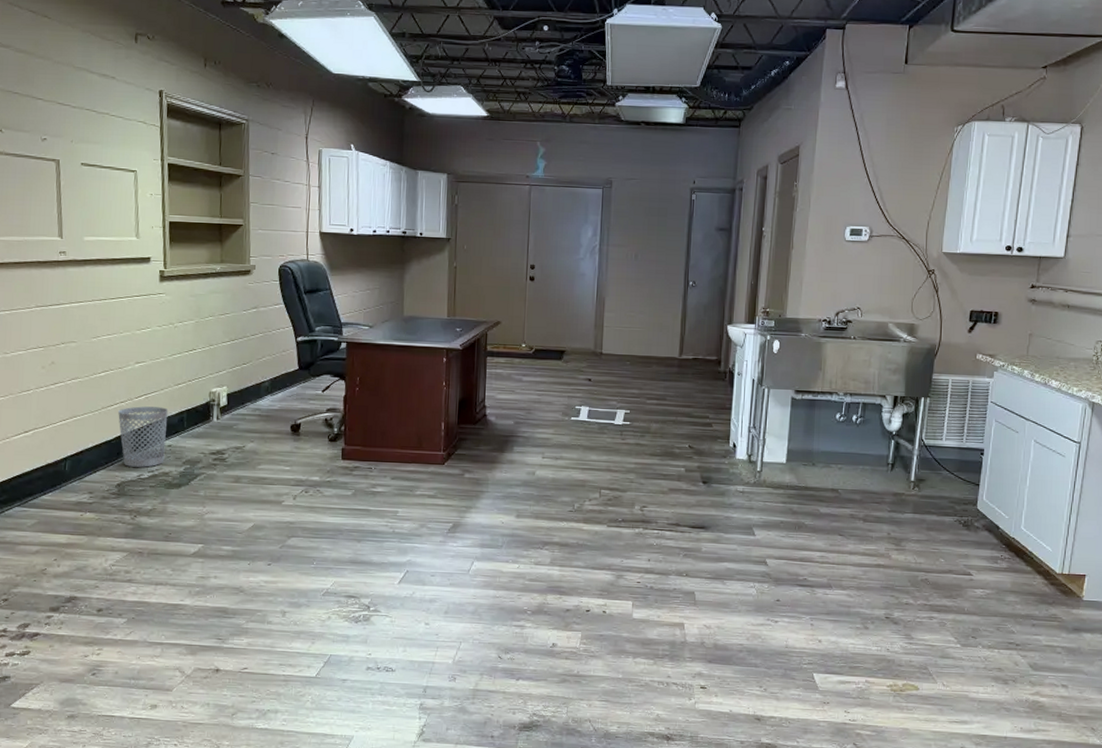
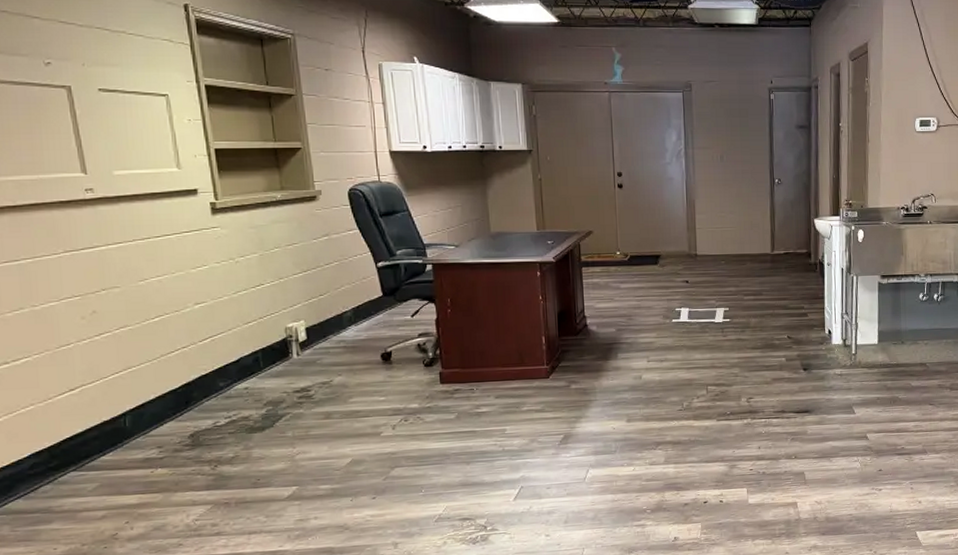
wastebasket: present [118,406,168,467] -> none [181,348,242,415]

